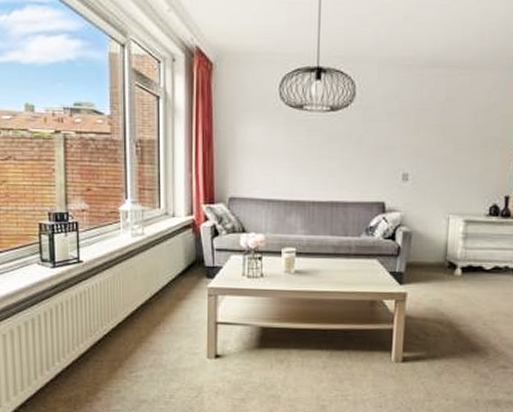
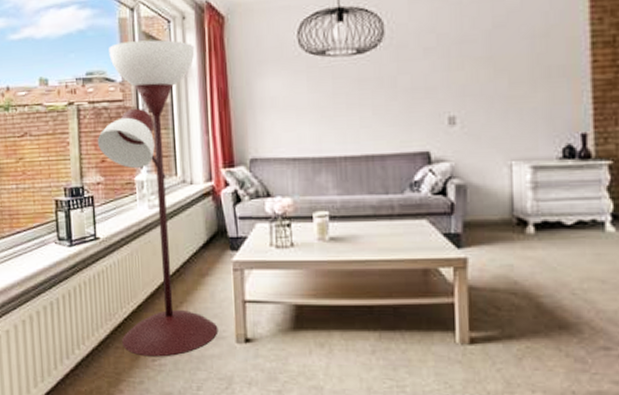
floor lamp: none [83,77,192,370] -> present [97,39,218,357]

